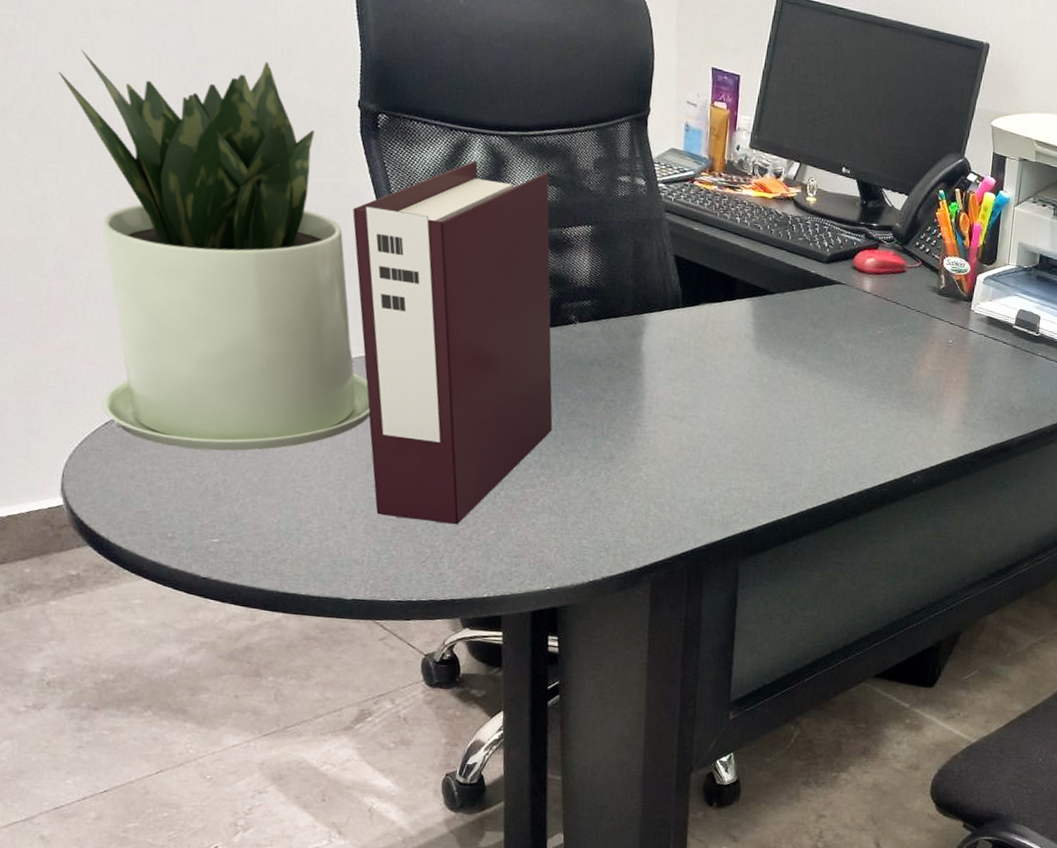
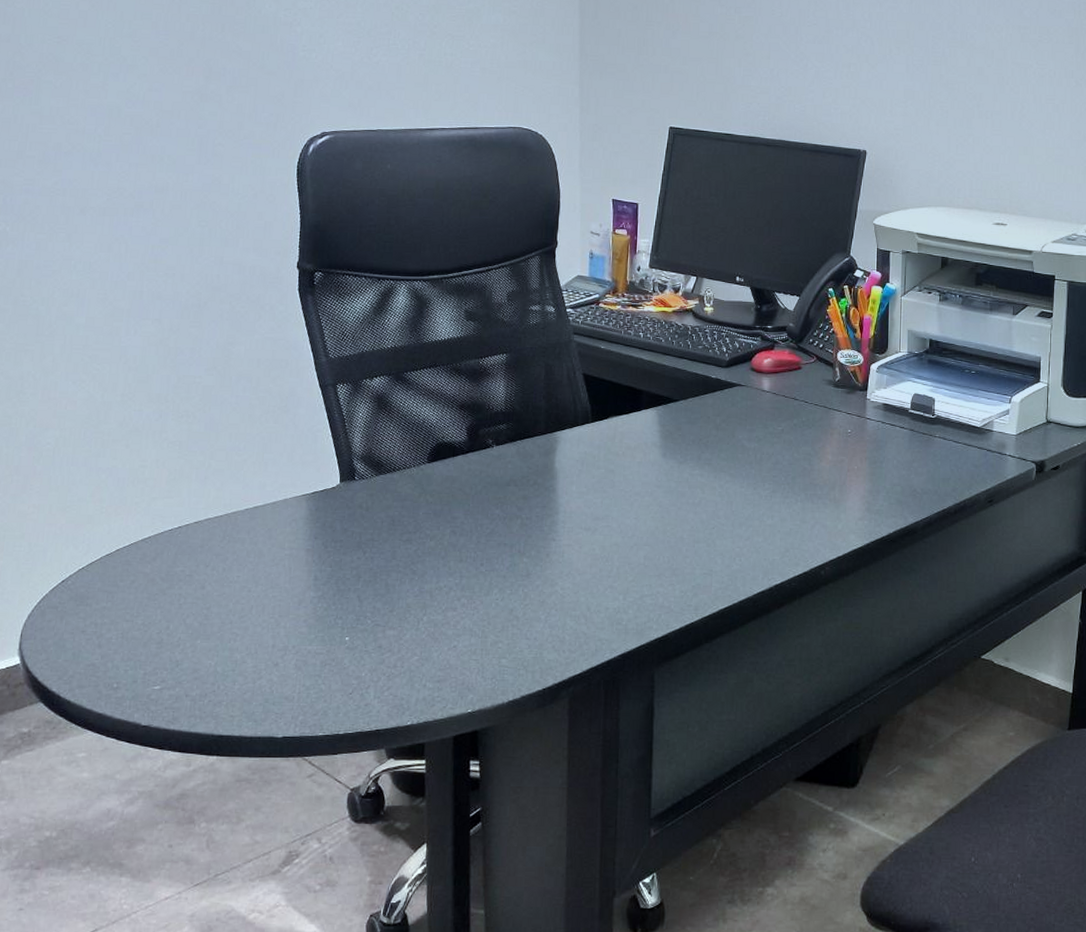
planter: present [58,50,371,451] -> none [39,237,303,599]
binder: present [353,160,553,525] -> none [290,305,472,654]

